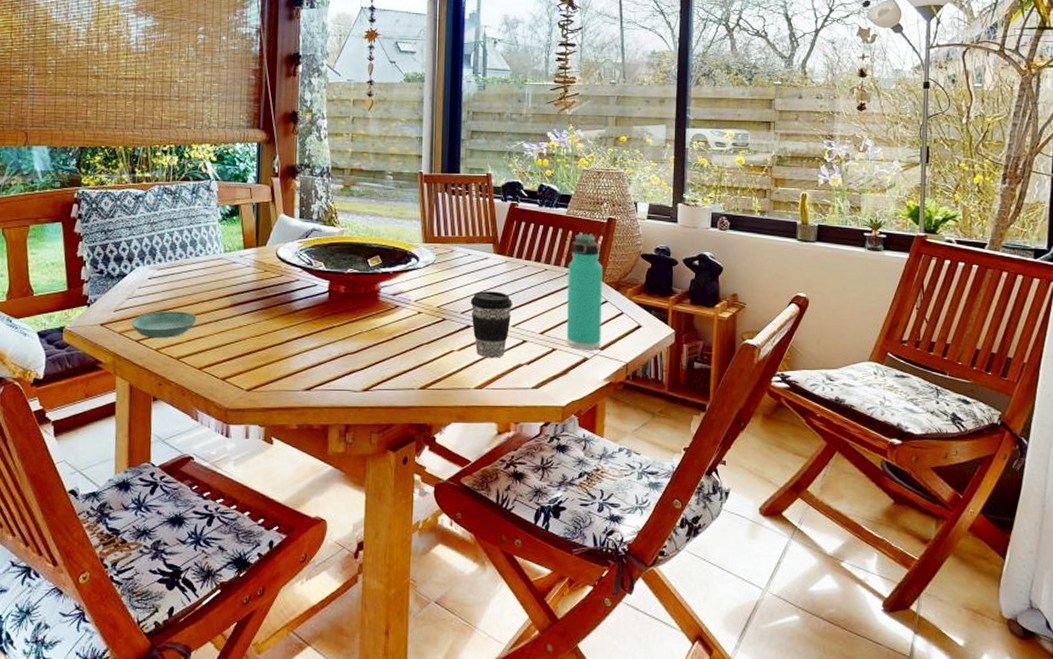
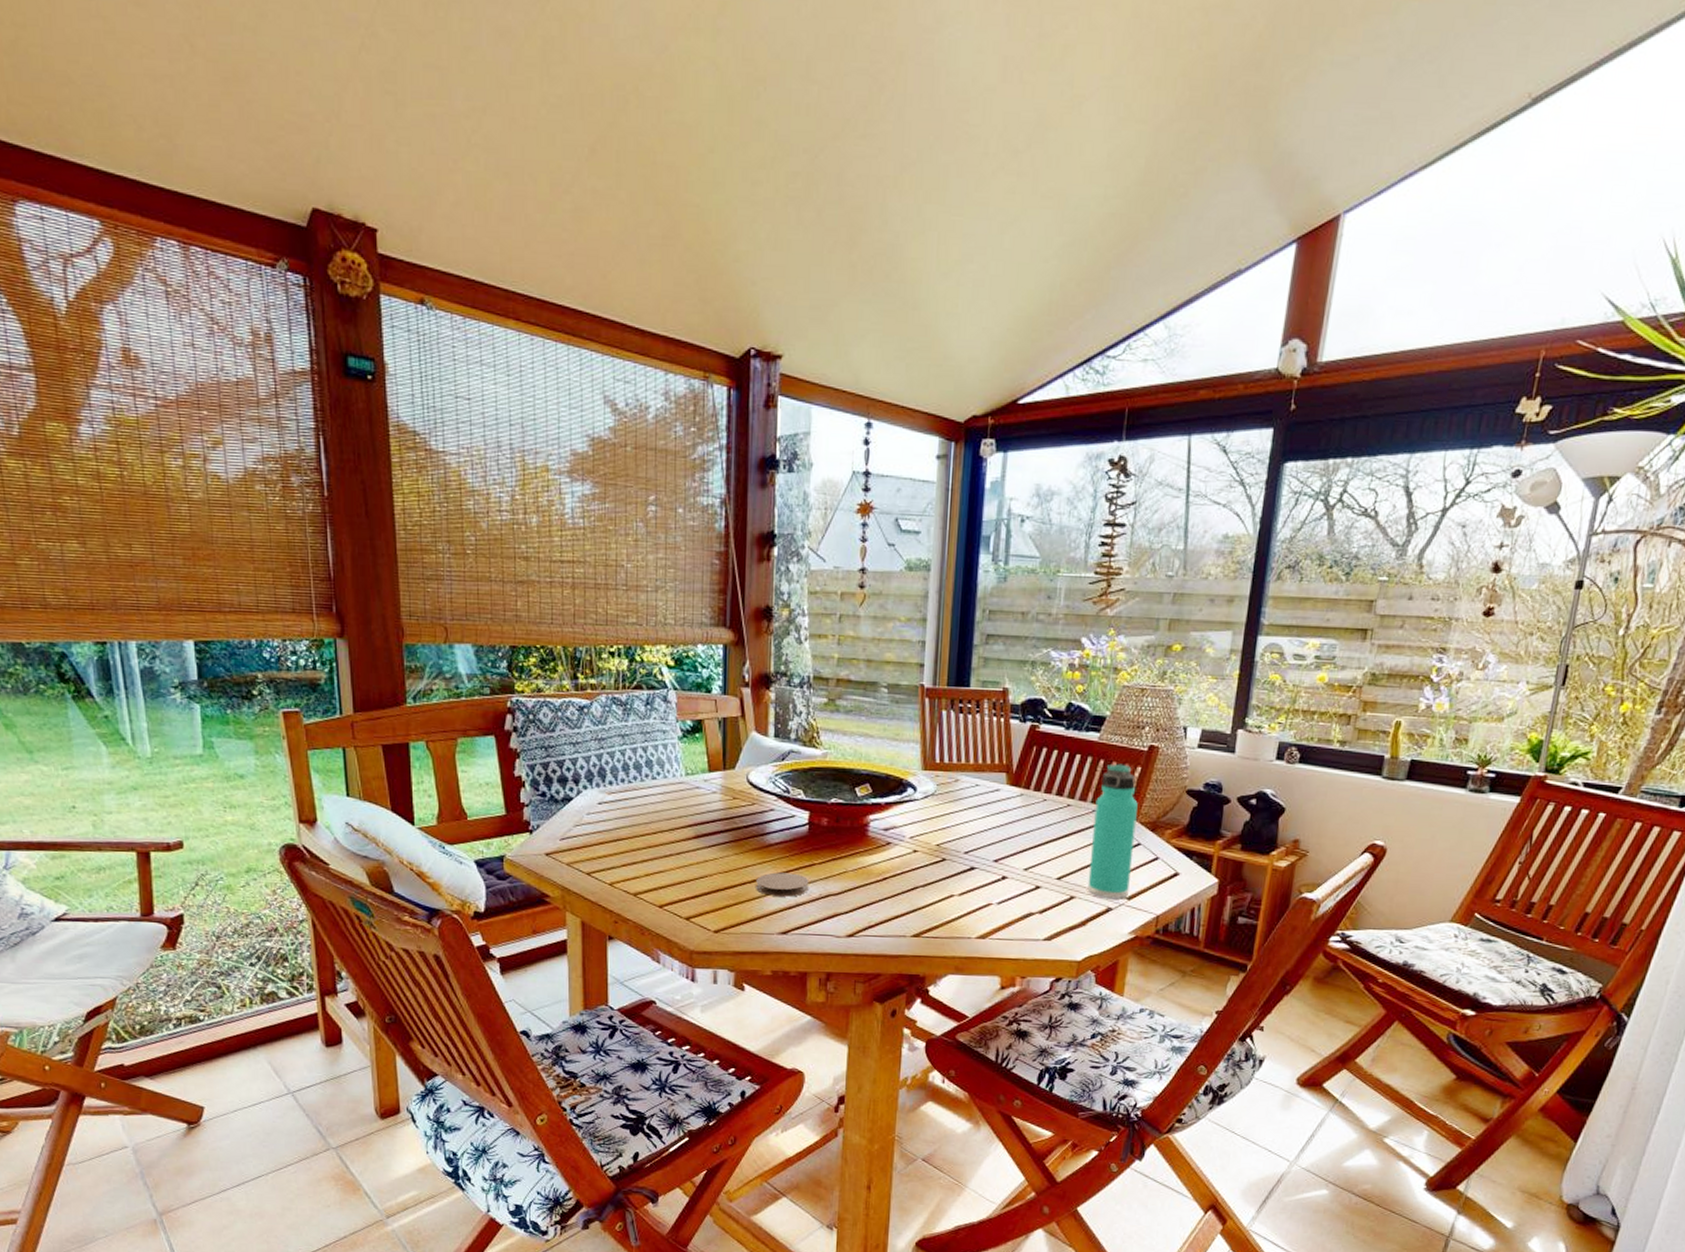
saucer: present [130,311,197,339] -> none [579,841,655,872]
coaster: none [284,335,330,356] -> present [756,872,809,897]
coffee cup: present [470,291,512,358] -> none [975,828,1026,905]

